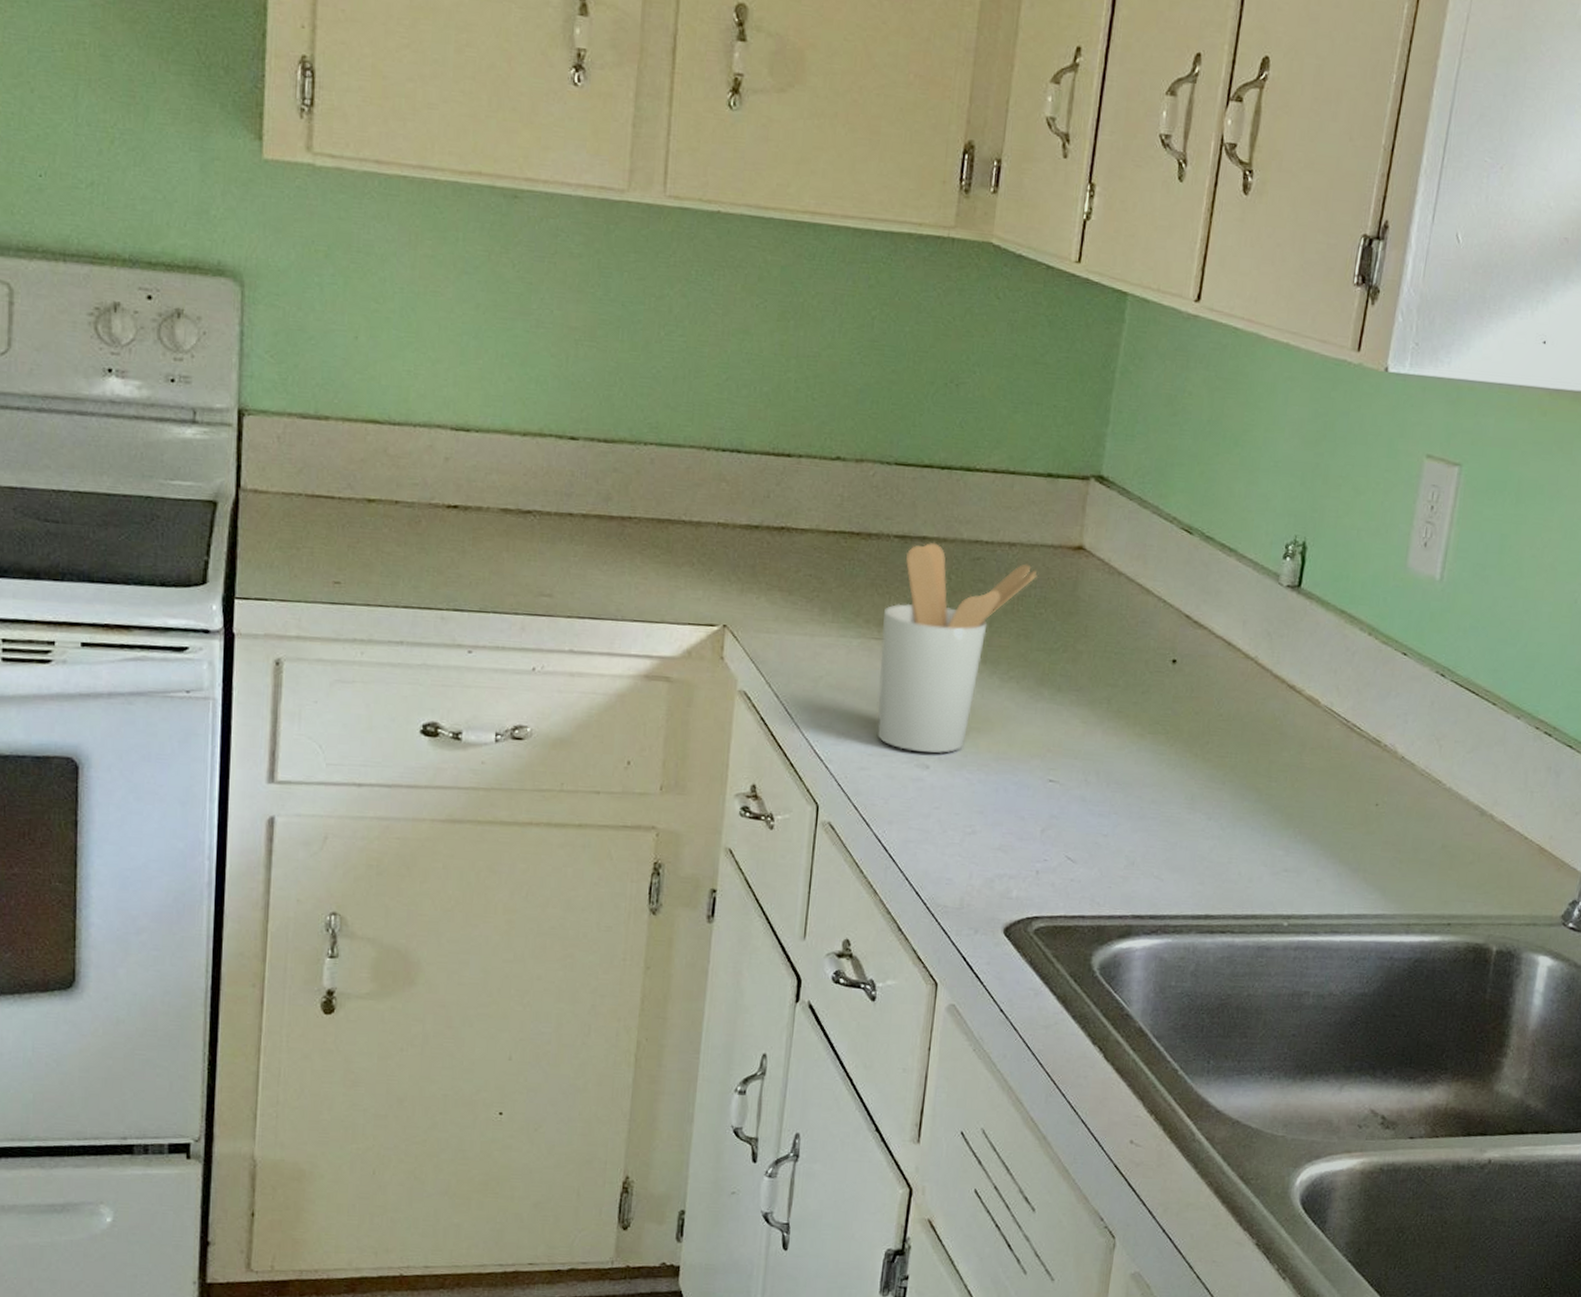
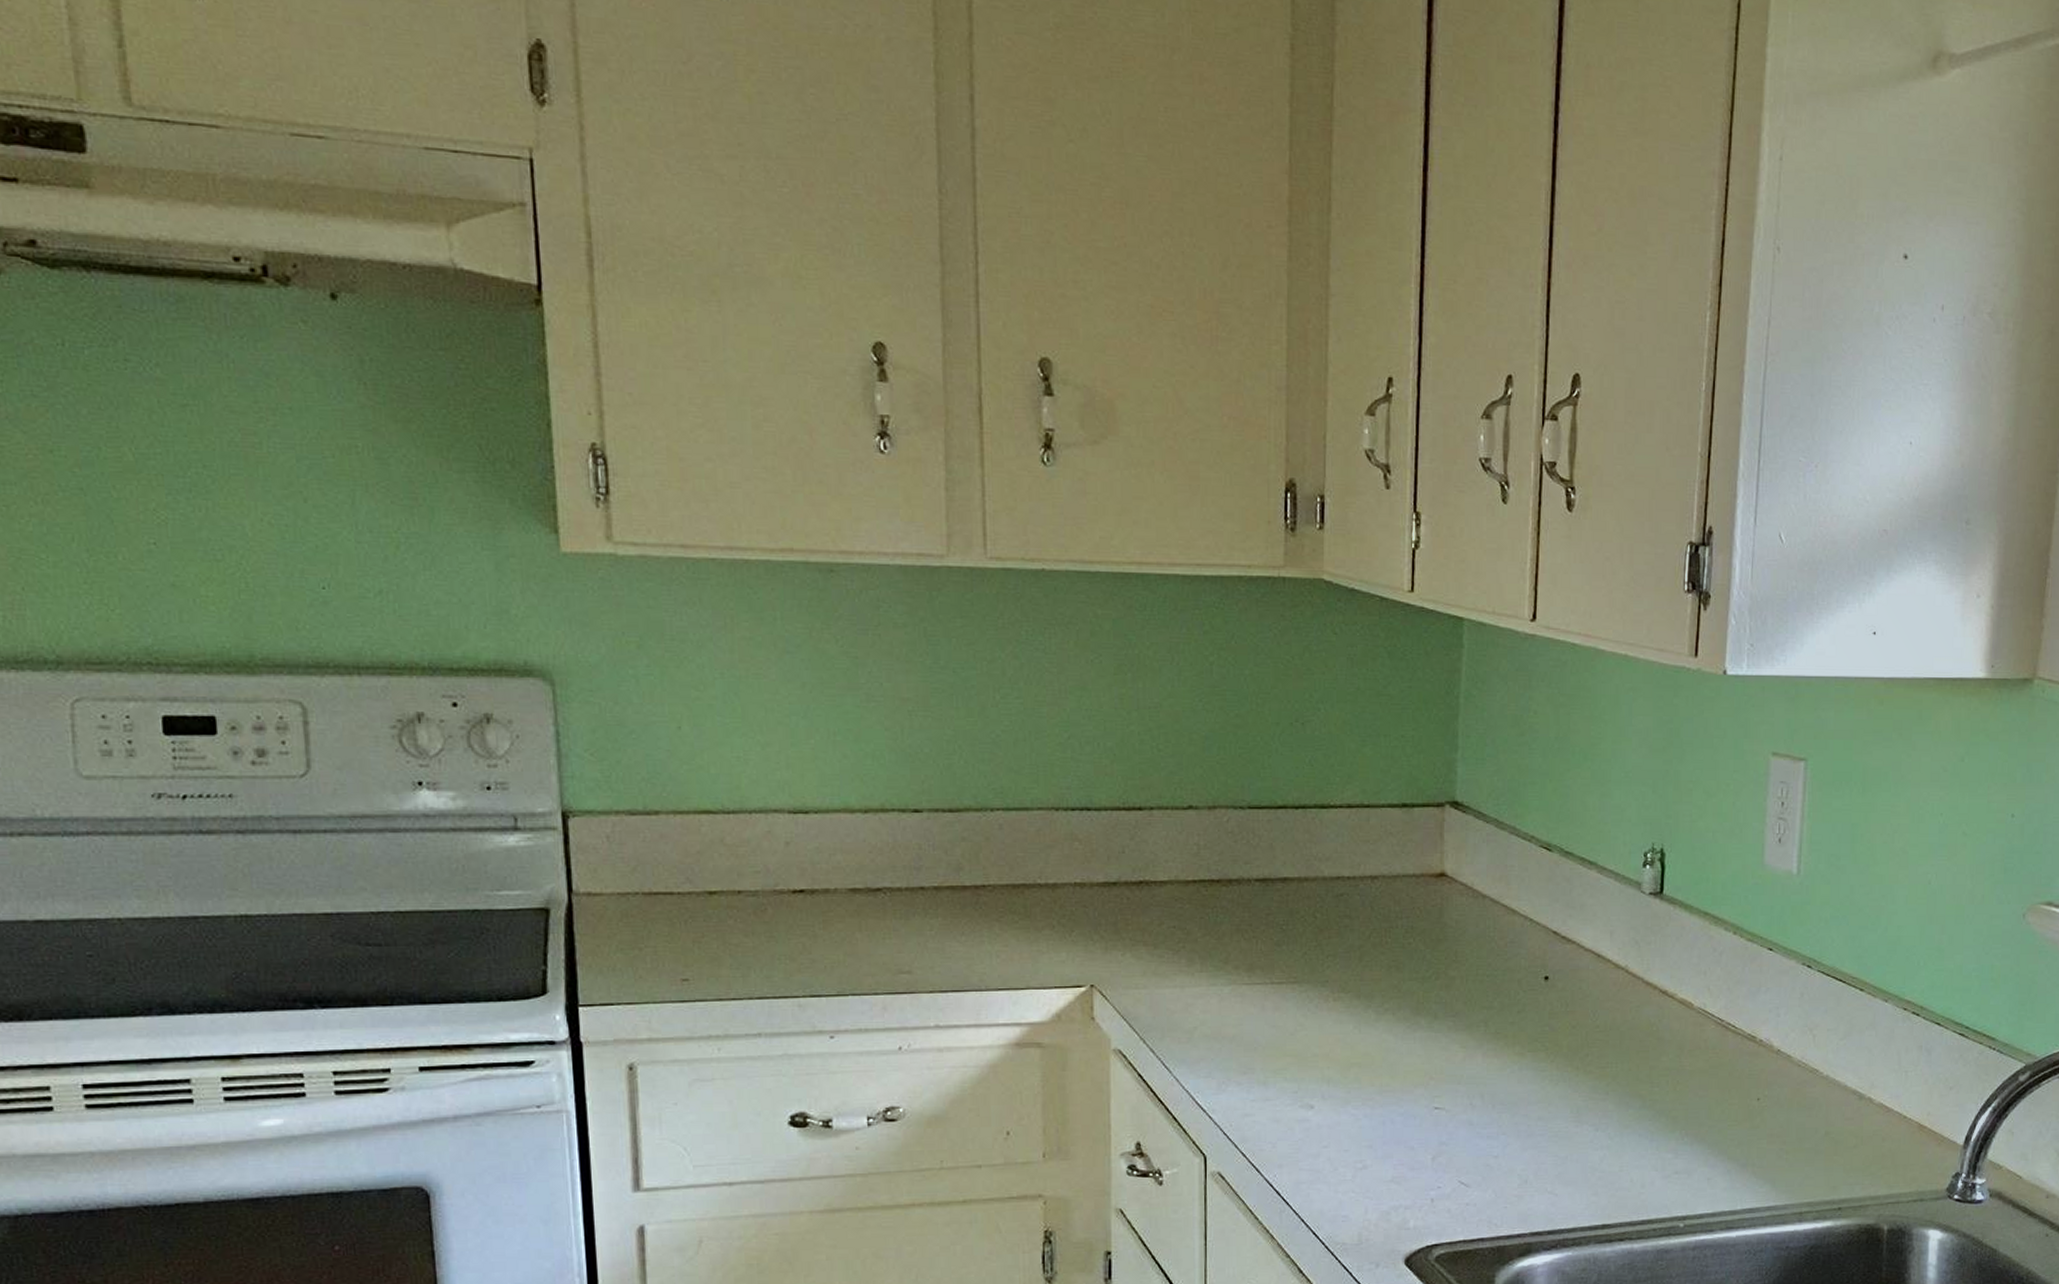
utensil holder: present [877,542,1037,753] -> none [1251,882,1402,1092]

